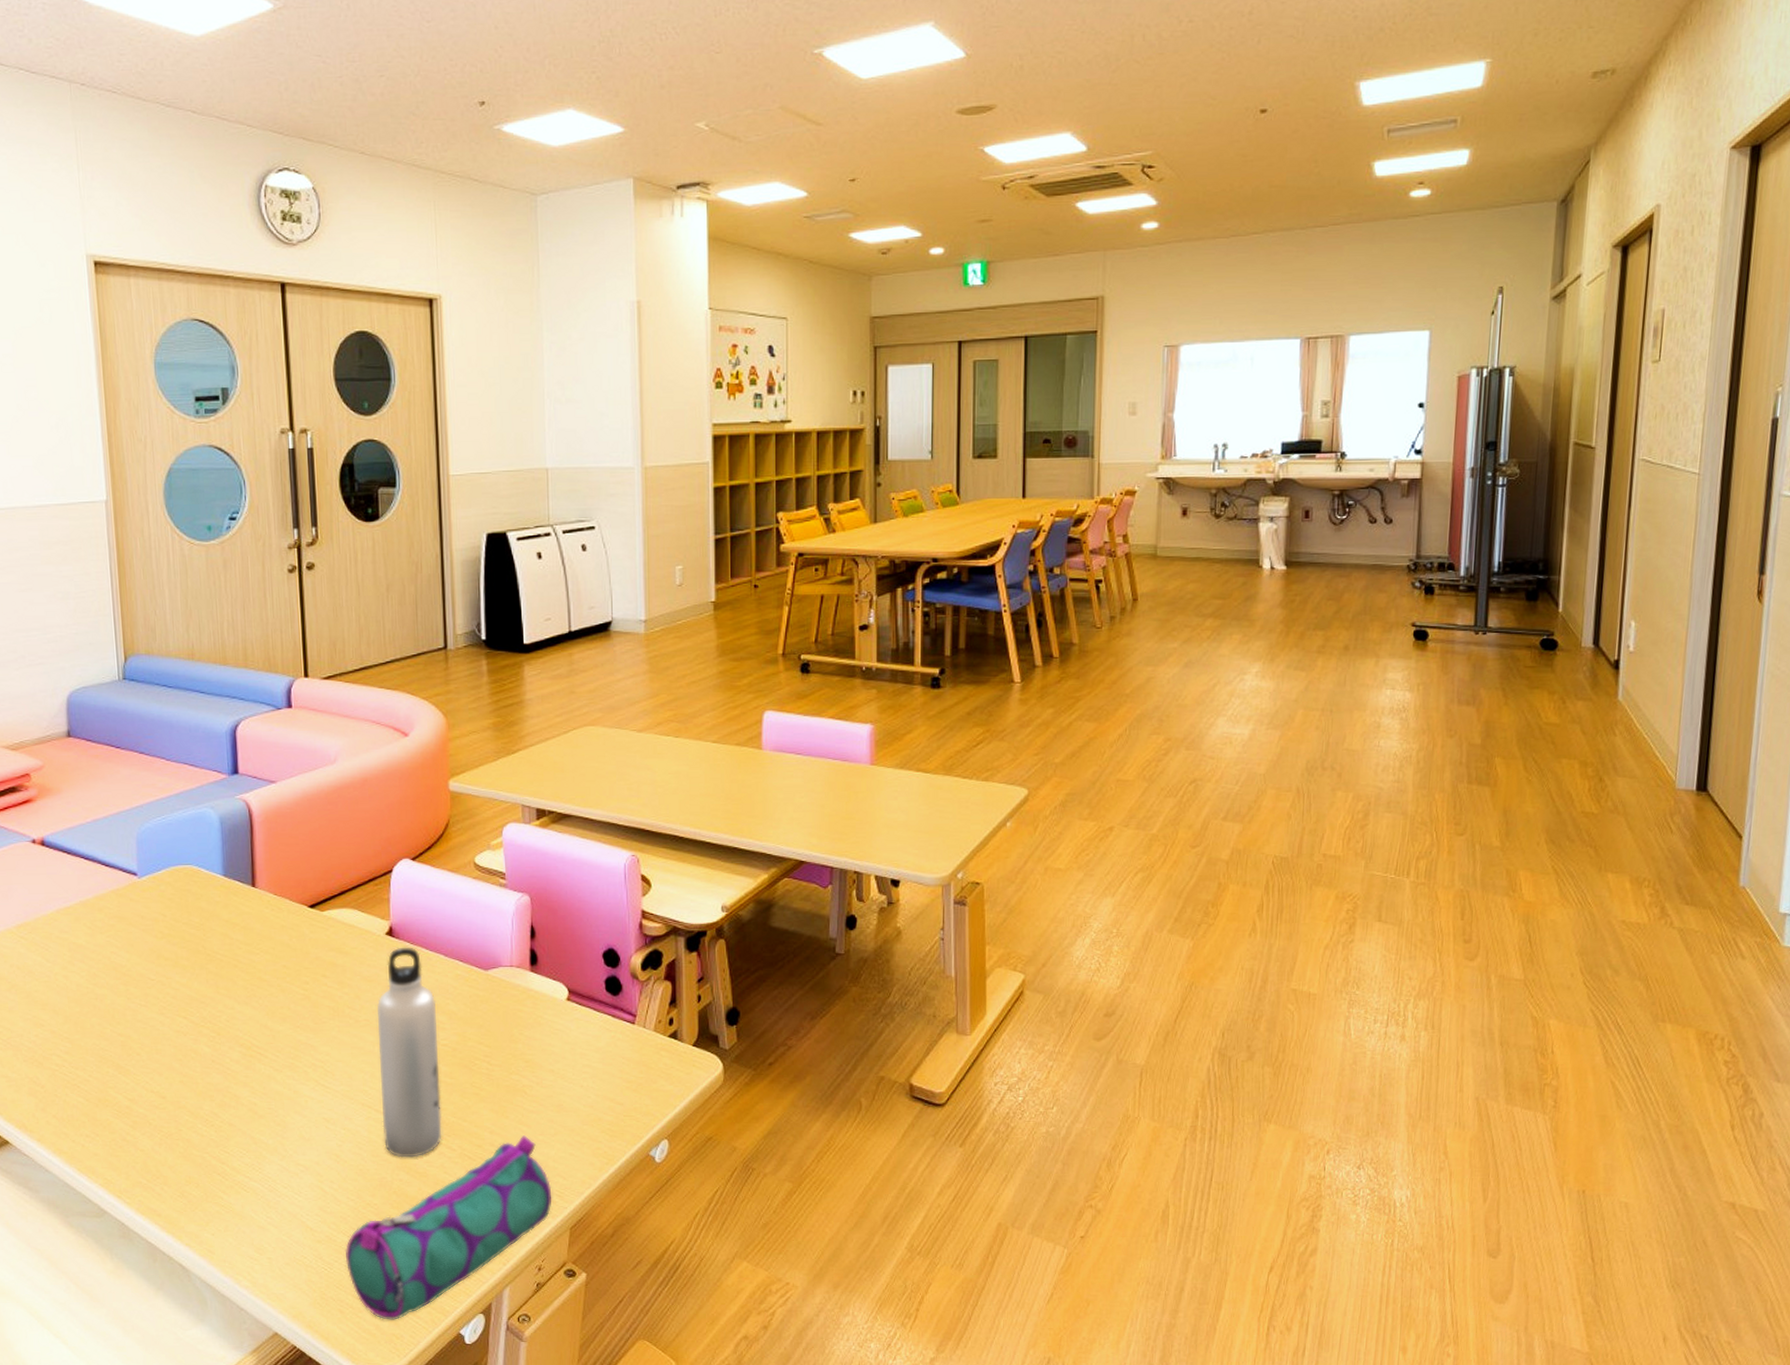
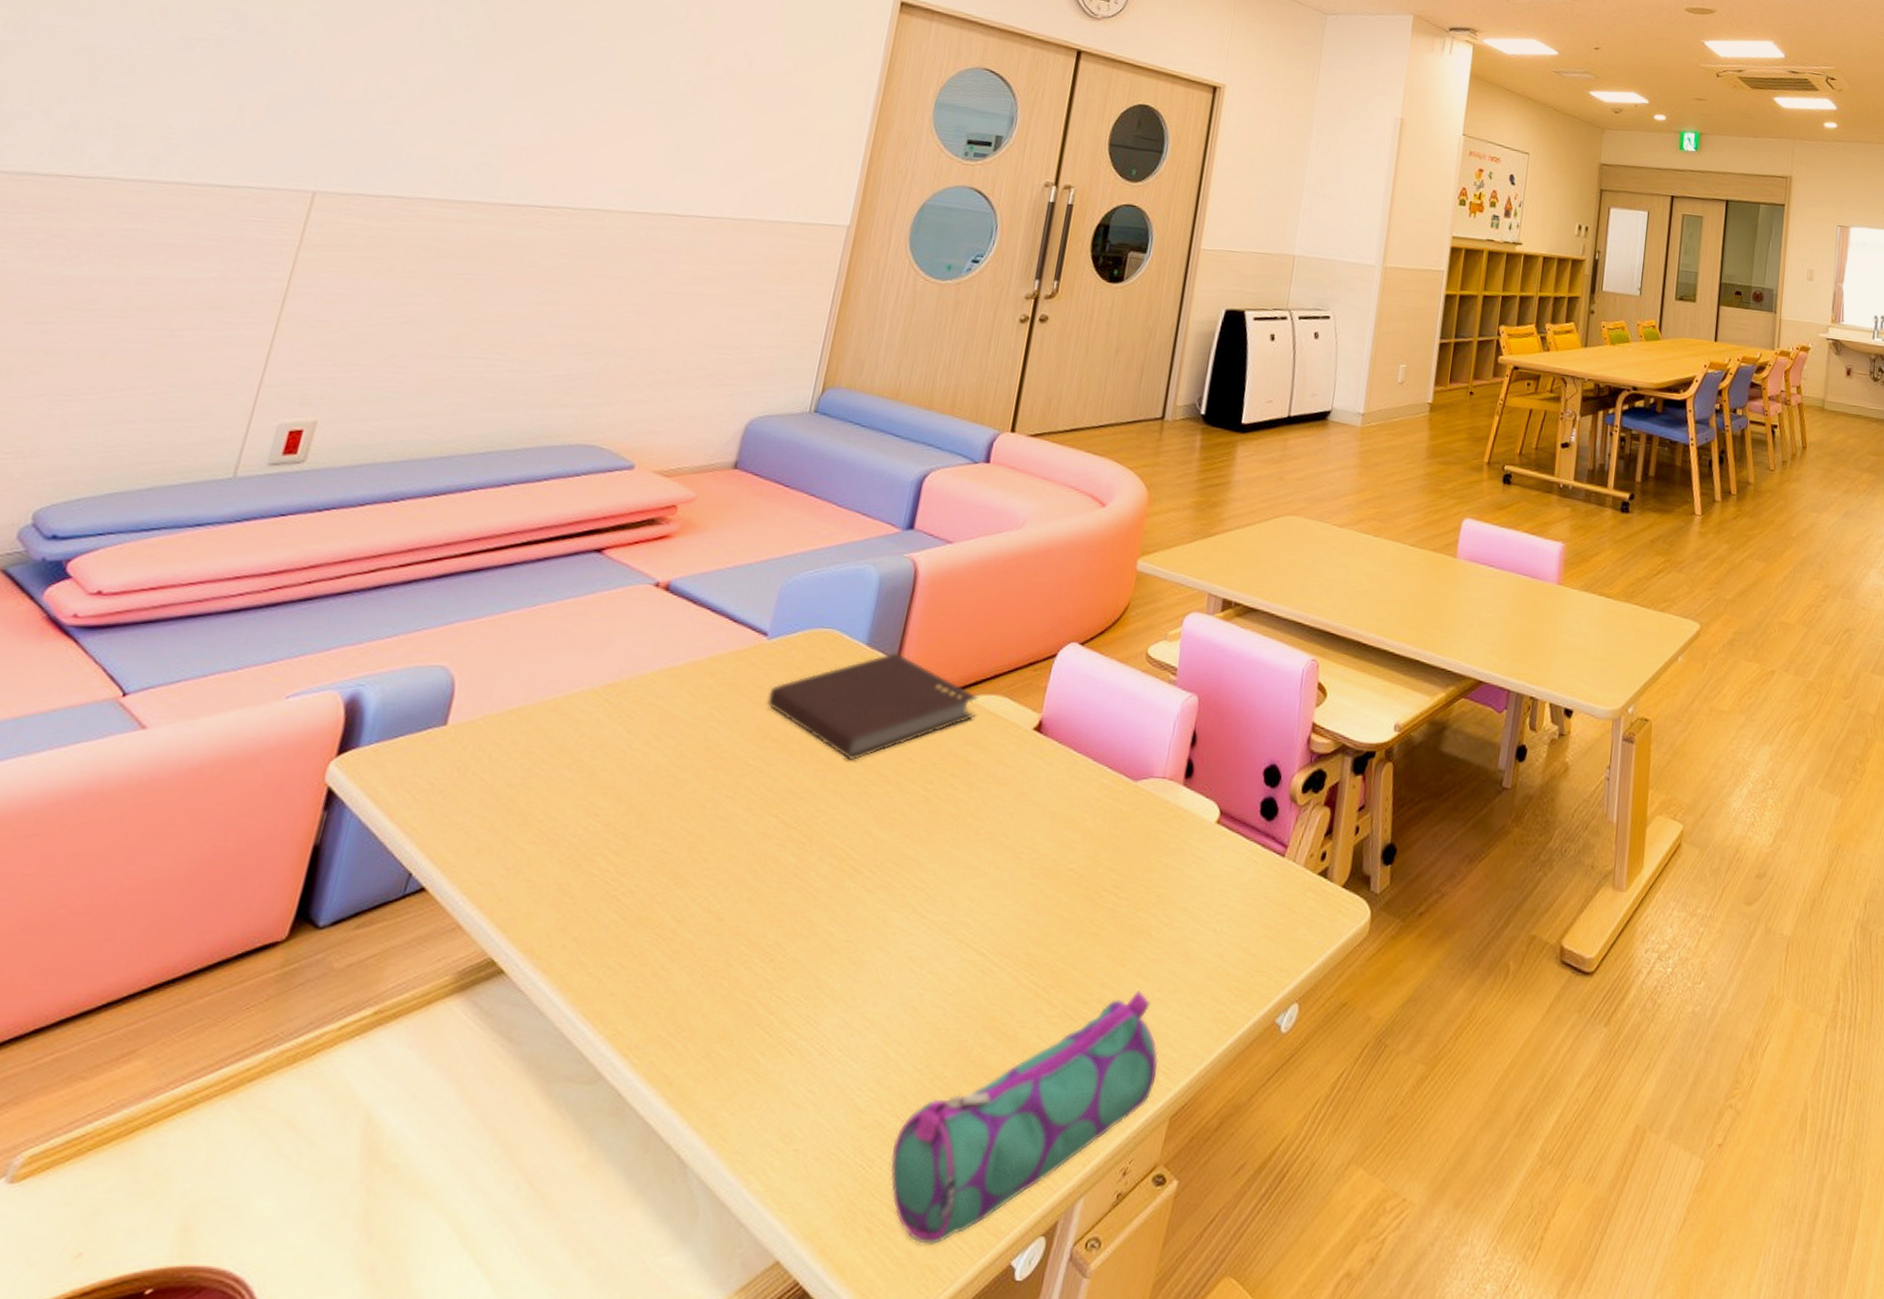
notebook: none [152,880,332,971] -> present [767,652,979,762]
water bottle: present [376,947,442,1158] -> none [974,745,1073,1015]

